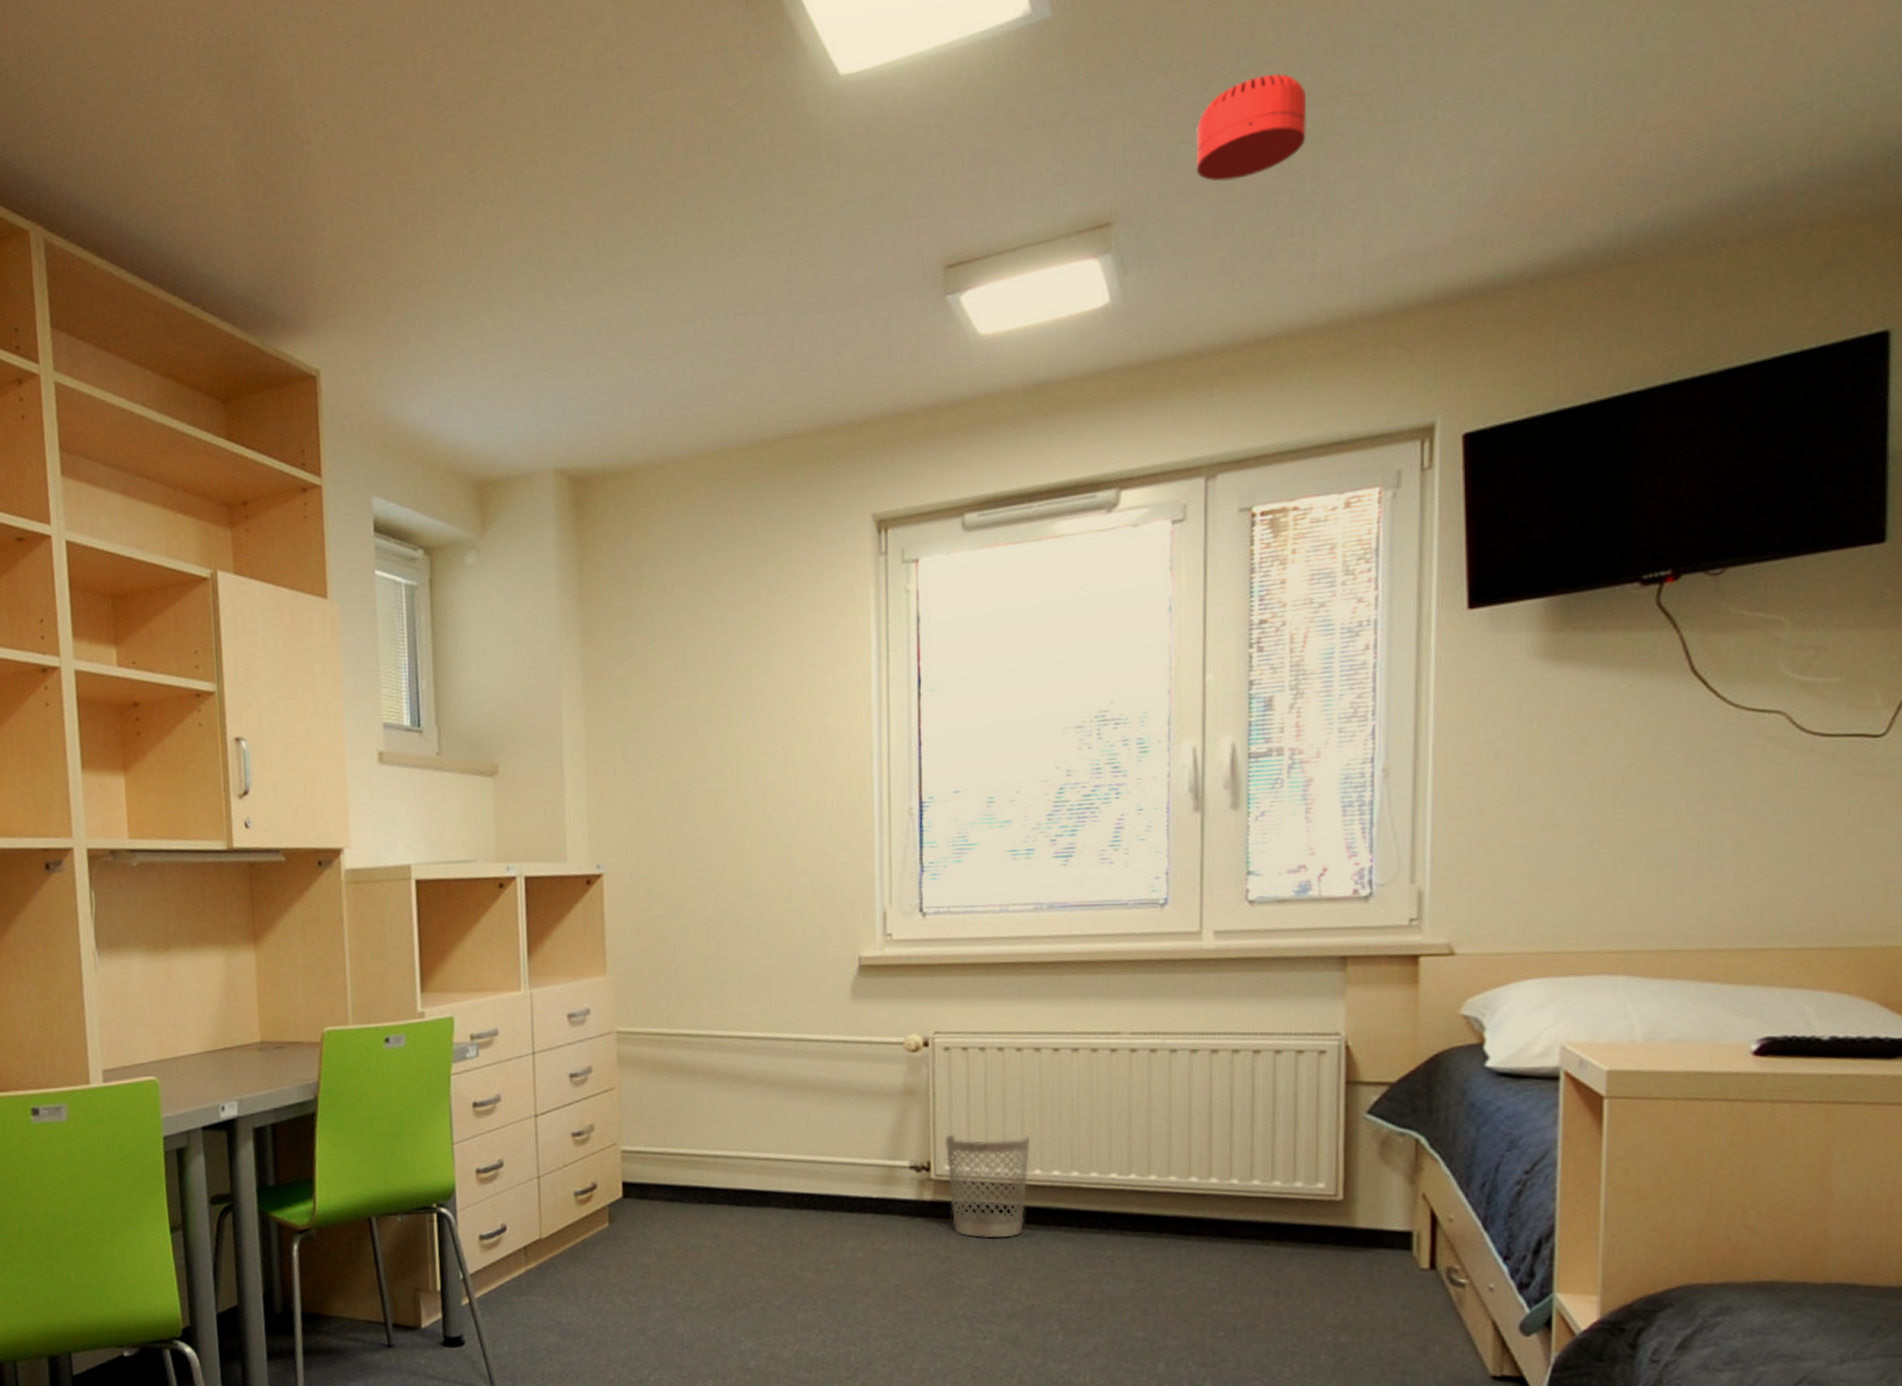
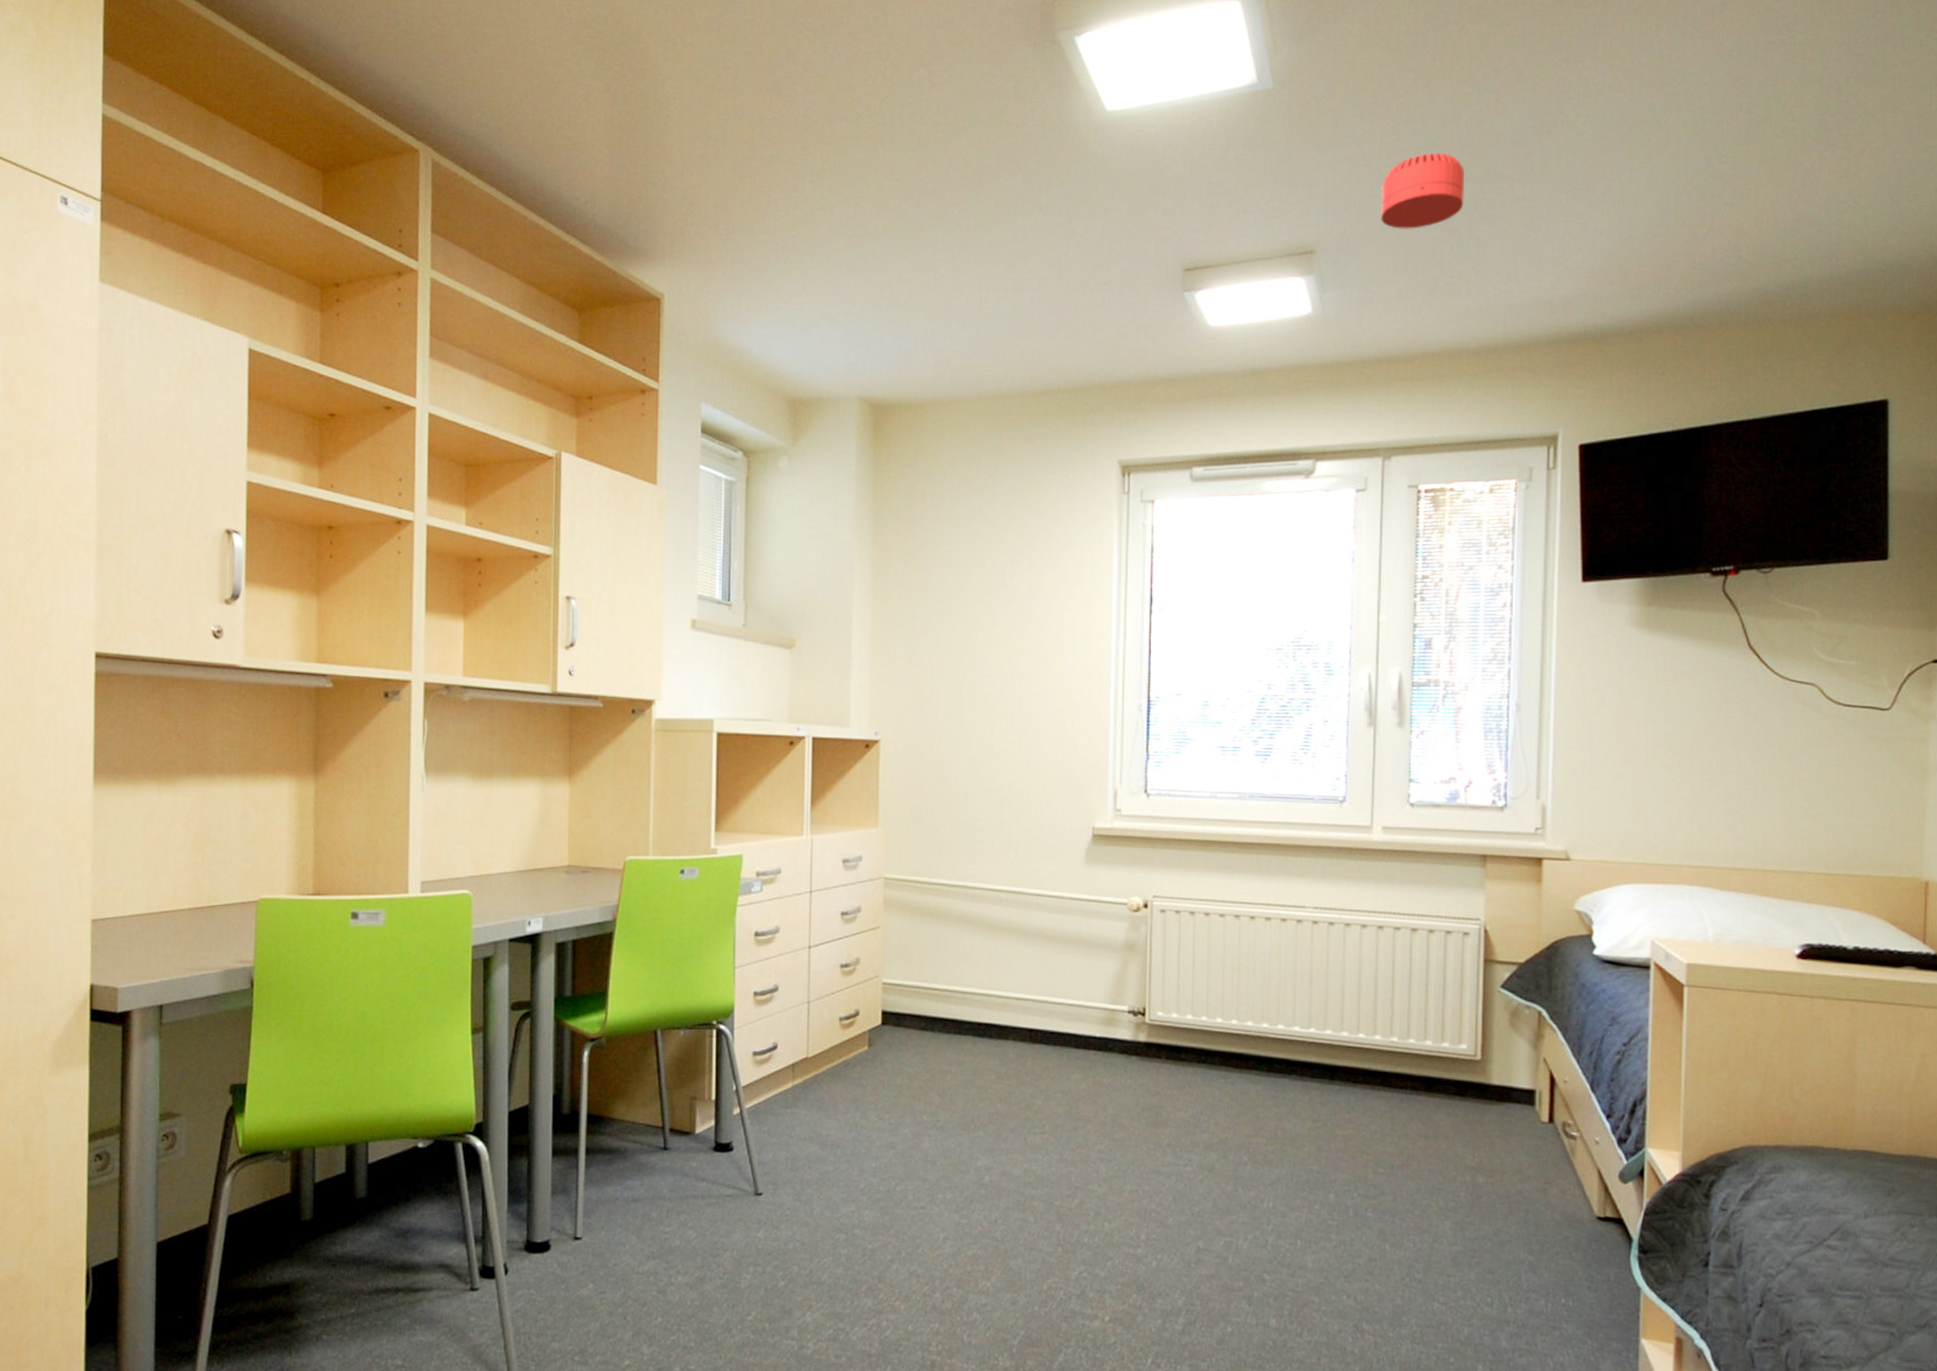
wastebasket: present [944,1134,1030,1239] -> none [1158,985,1228,1078]

